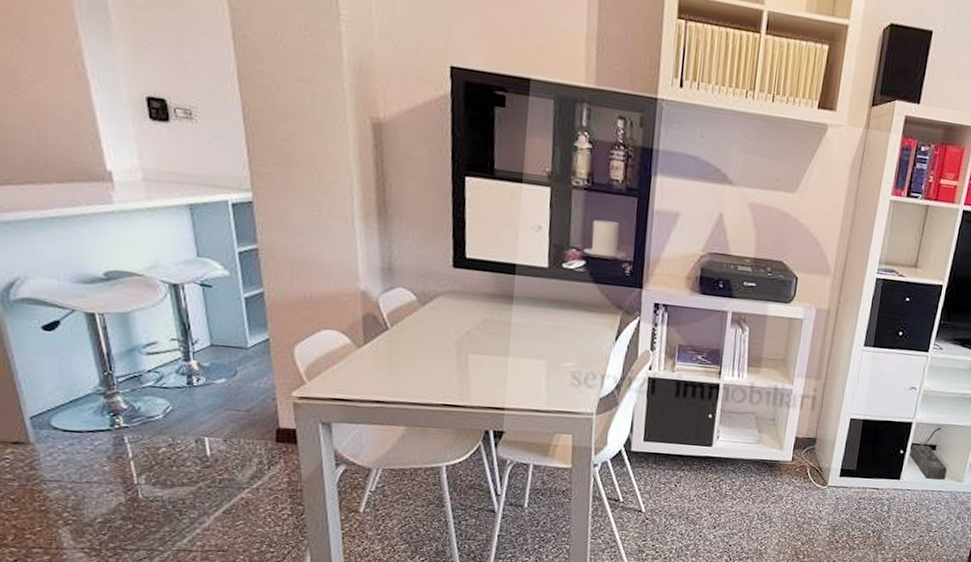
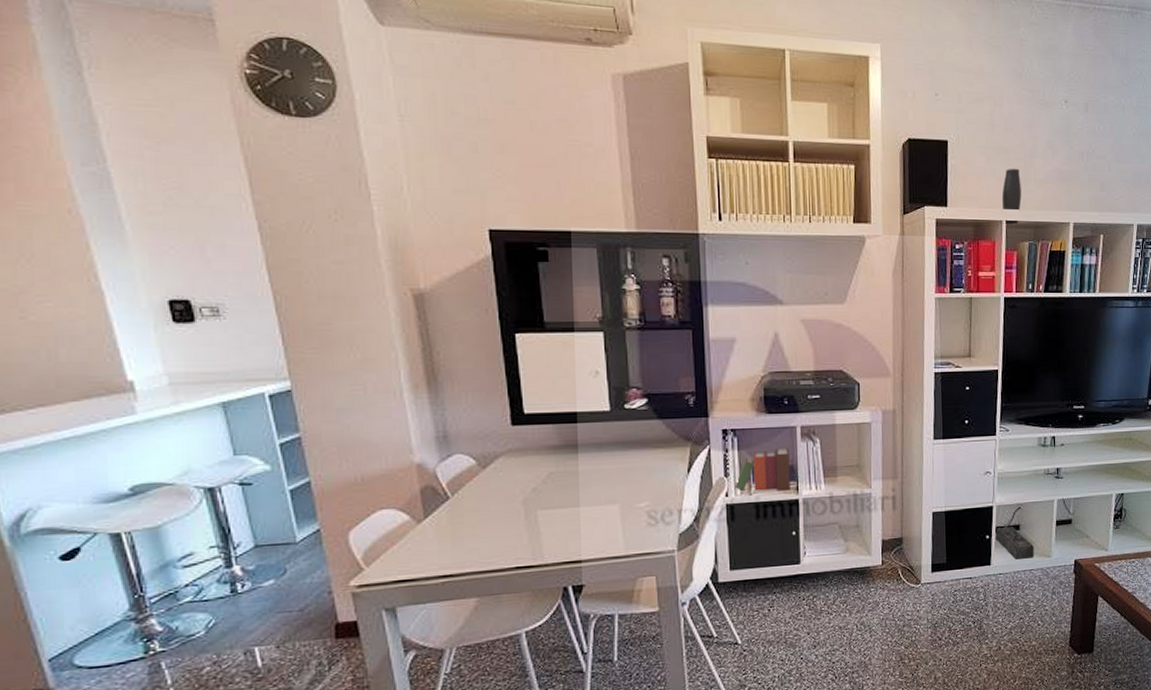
candle: present [583,220,627,260] -> none [644,356,688,394]
books: none [660,330,717,374] -> present [736,447,790,491]

